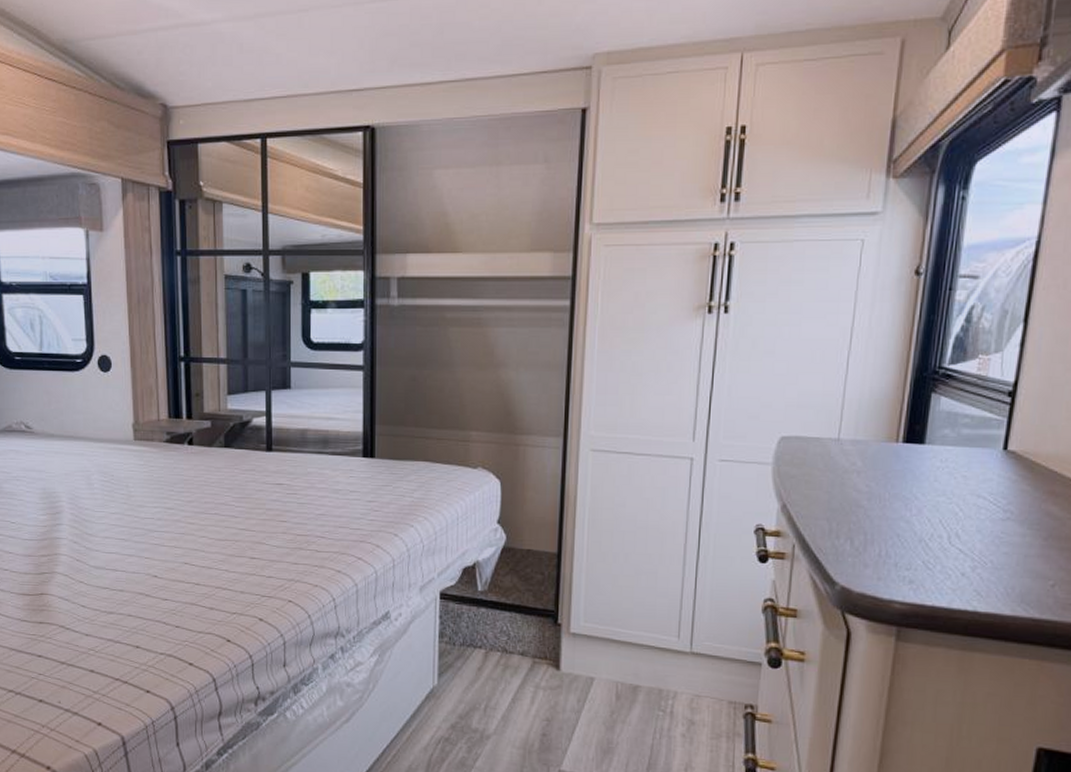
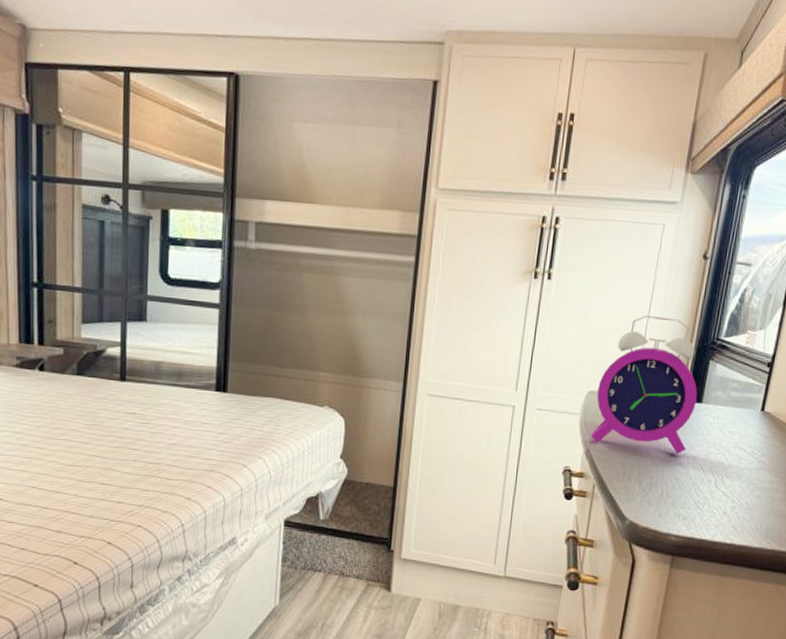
alarm clock: none [786,346,918,506] -> present [590,316,698,454]

